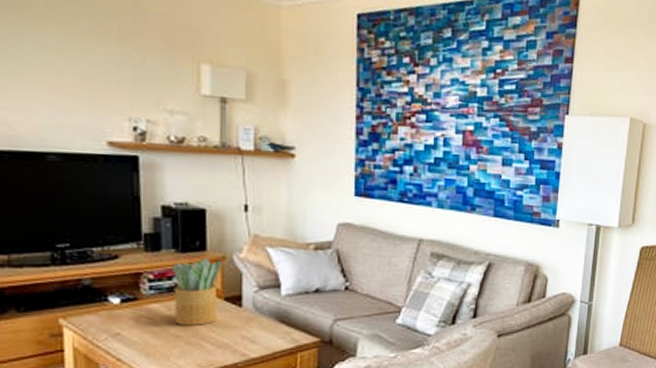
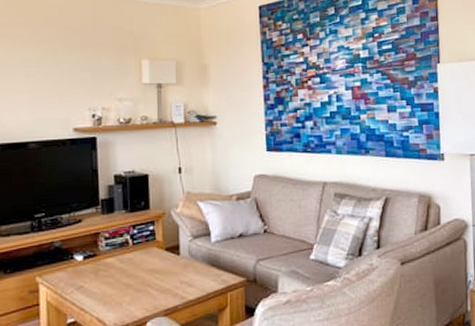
potted plant: present [172,258,222,325] -> none [123,216,162,275]

